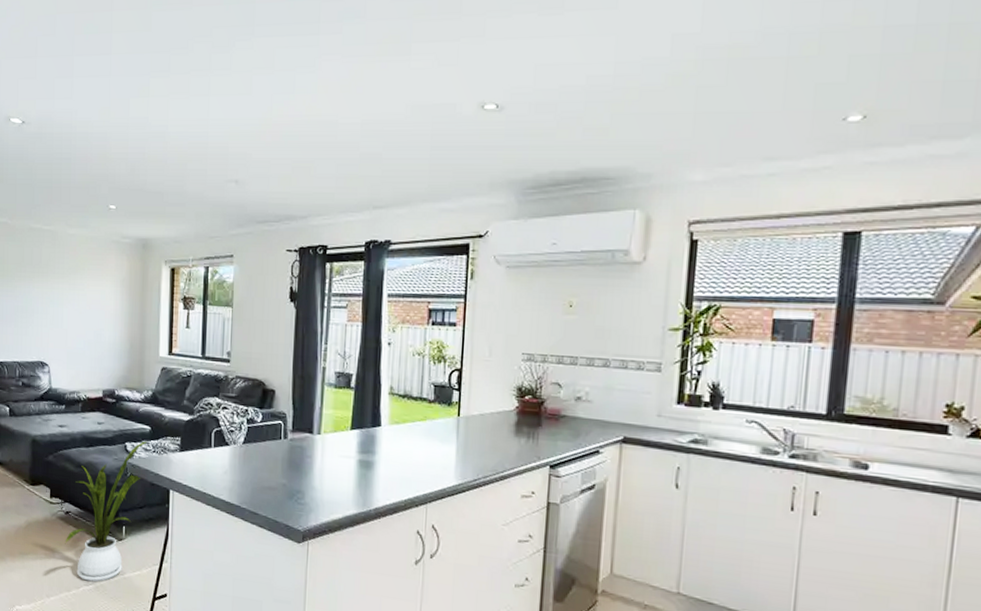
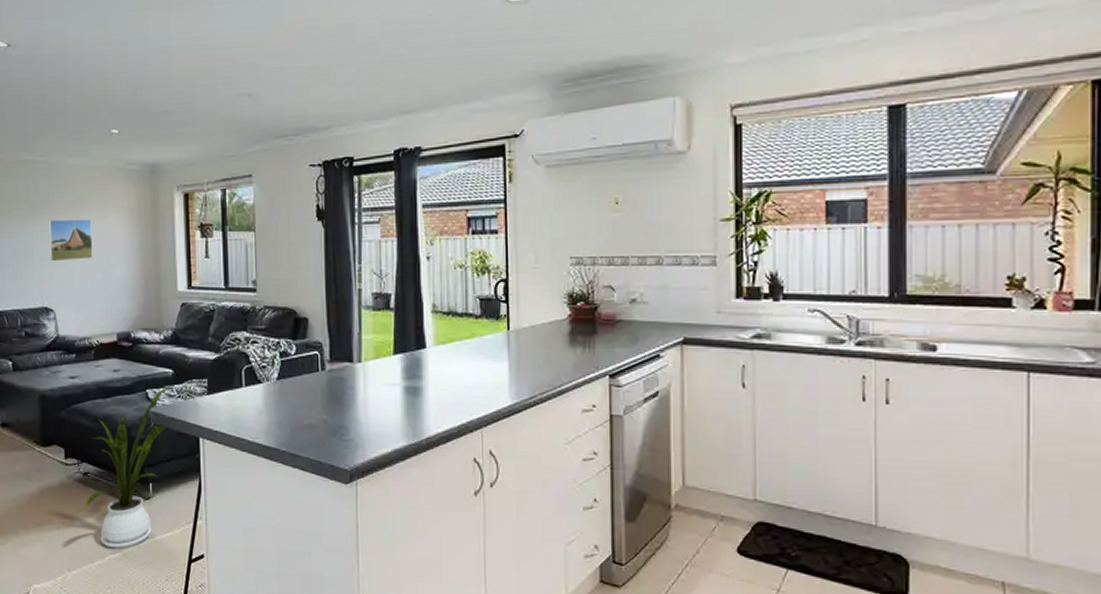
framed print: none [47,283,87,322] -> present [48,219,93,262]

